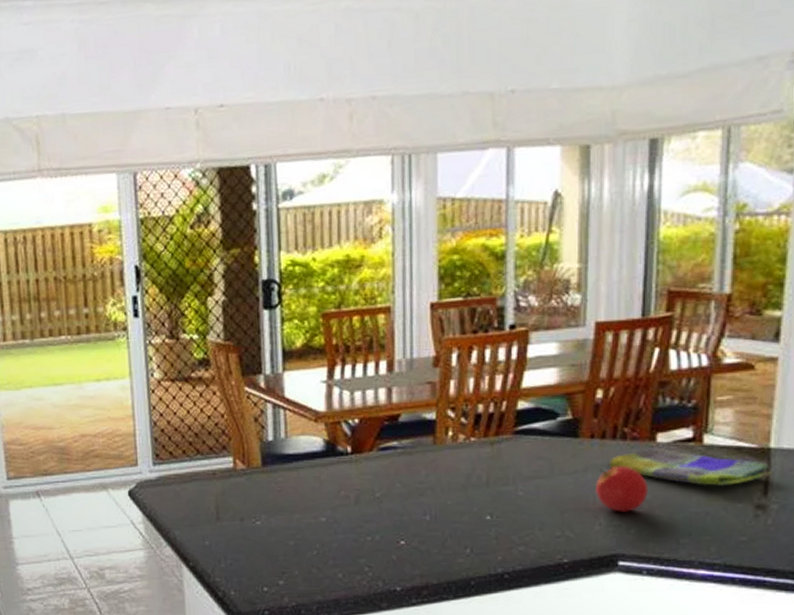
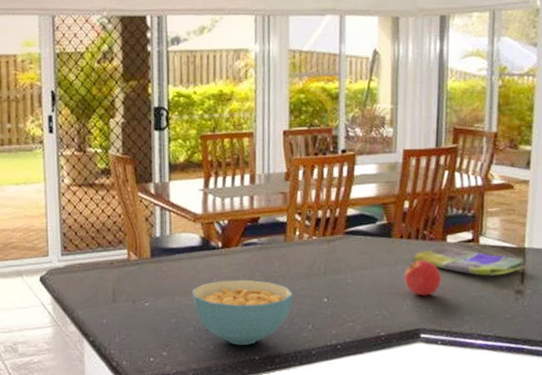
cereal bowl: none [314,492,445,573] -> present [192,279,293,345]

